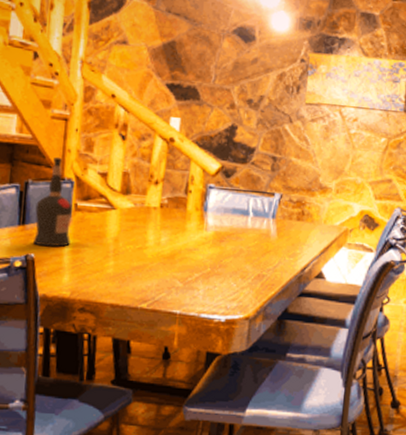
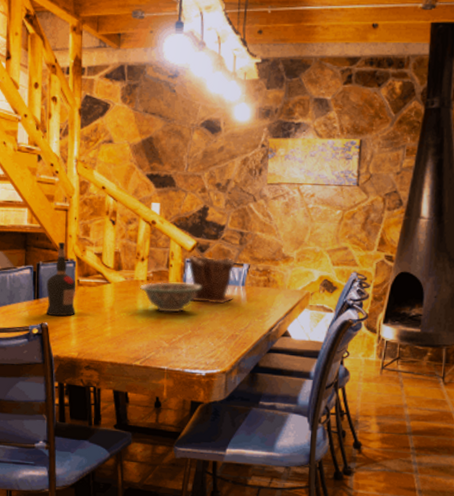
decorative bowl: none [152,210,226,247] -> present [140,282,202,313]
plant pot: none [210,181,265,239] -> present [188,256,235,304]

